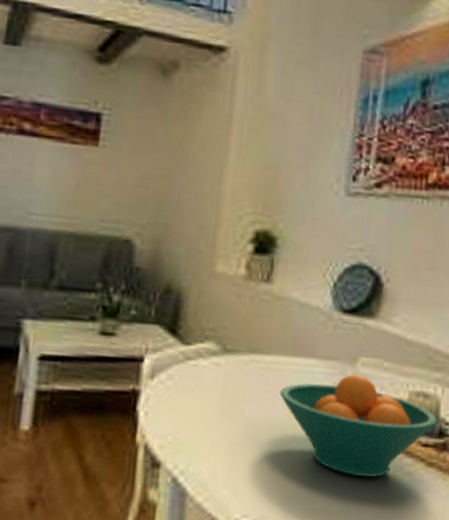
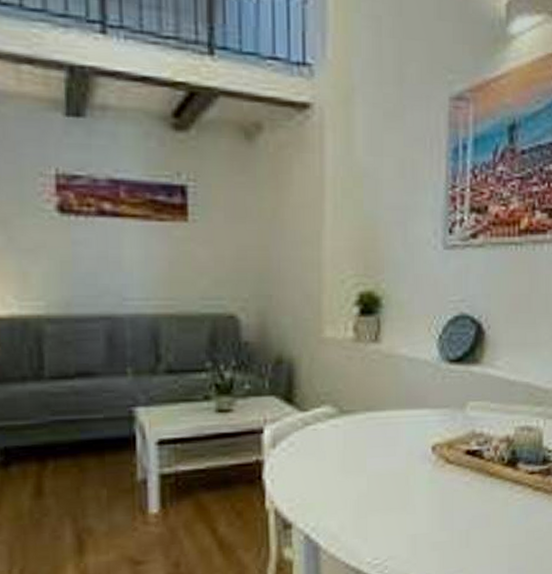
fruit bowl: present [280,374,438,477] -> none [397,418,542,509]

